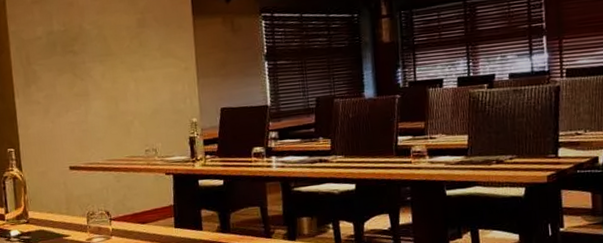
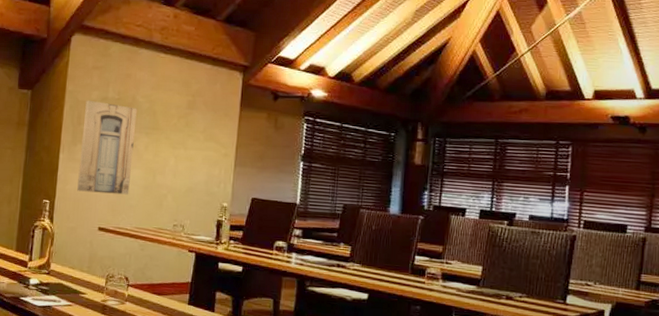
wall art: none [31,36,94,134] -> present [77,100,137,195]

